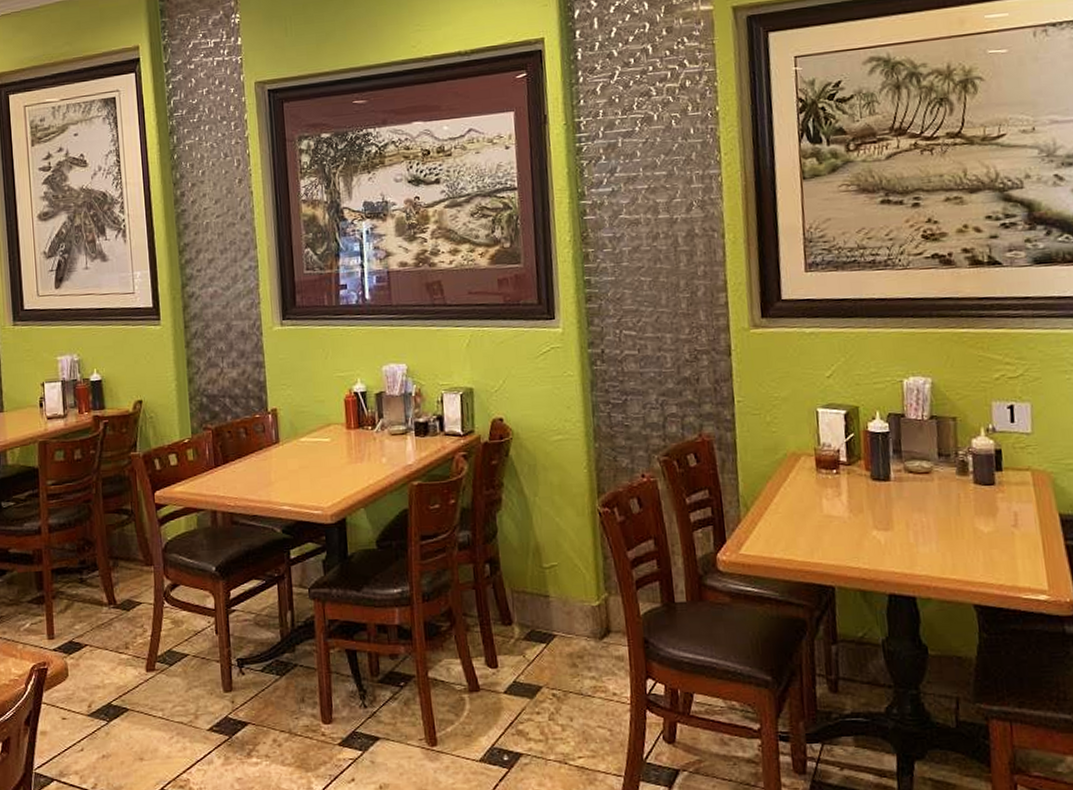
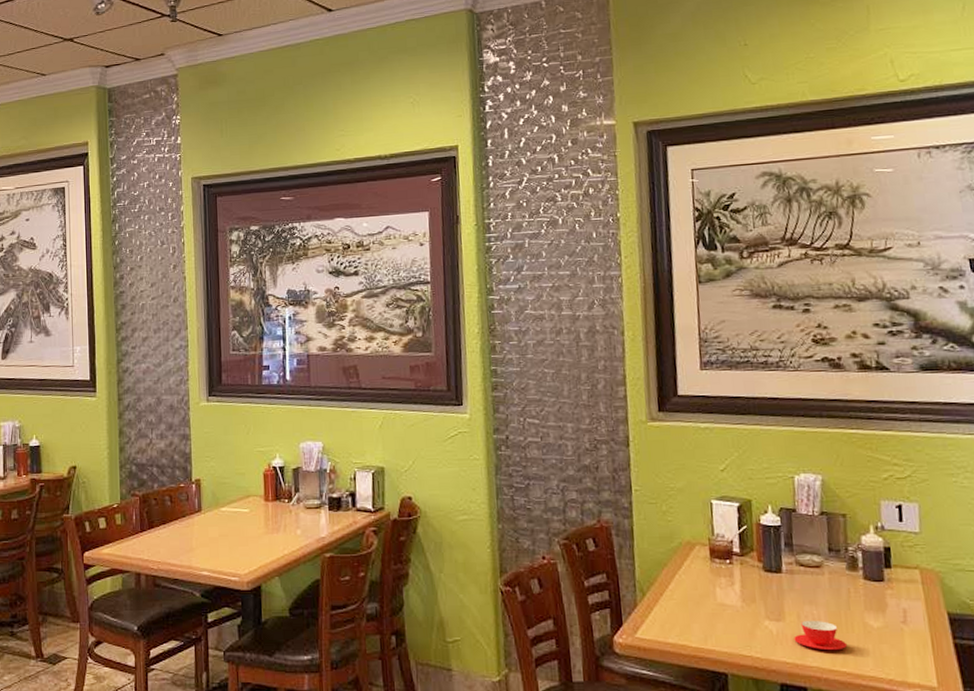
teacup: none [902,527,957,558] -> present [794,620,848,651]

